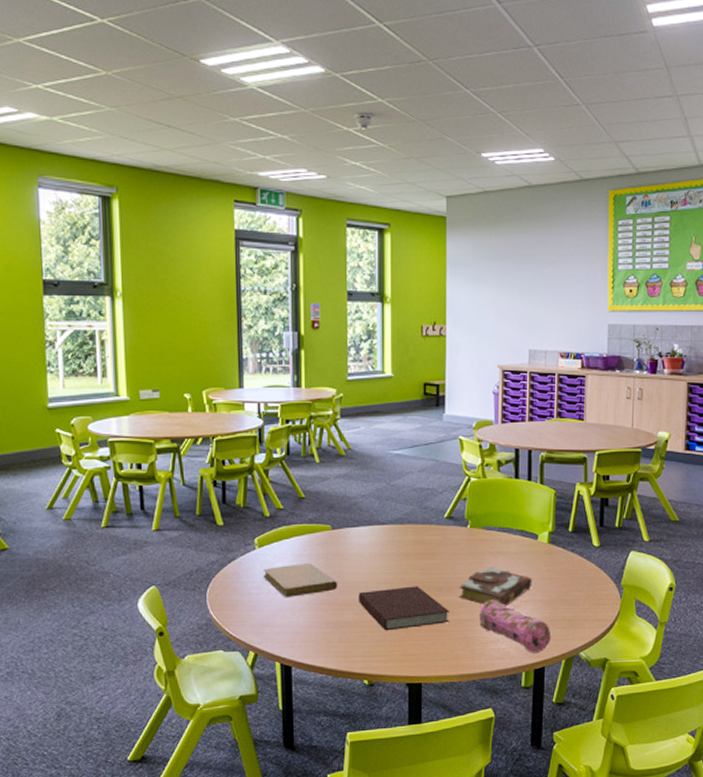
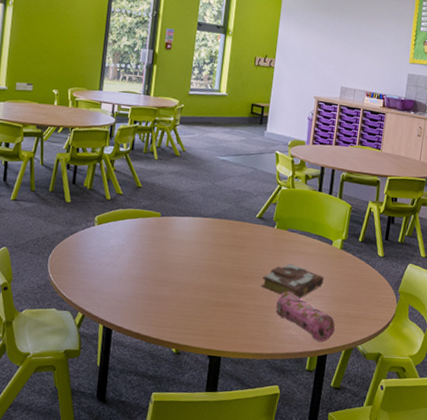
notebook: present [262,563,338,597] -> none [98,242,161,270]
notebook: present [359,586,449,631] -> none [176,272,252,308]

